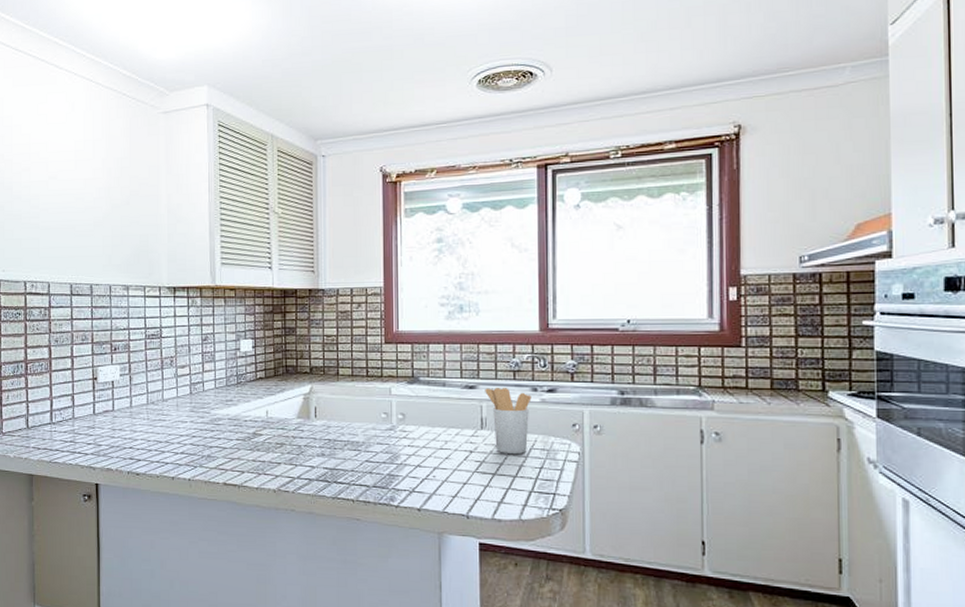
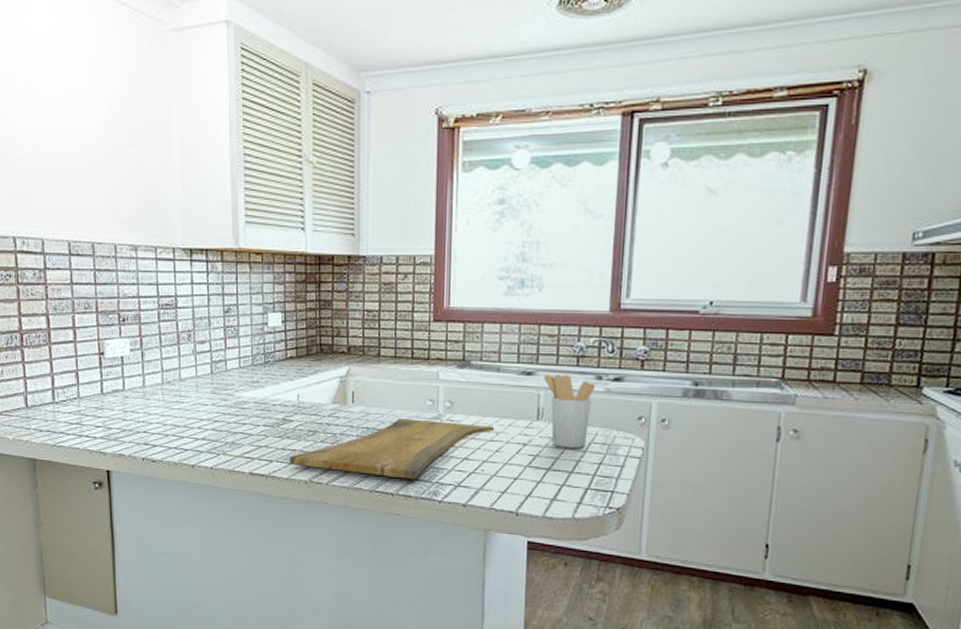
cutting board: none [259,430,444,486] -> present [289,418,495,480]

